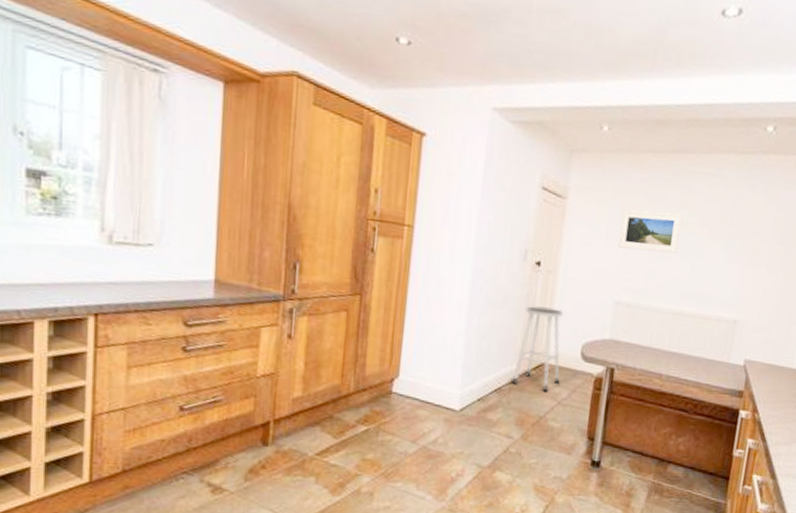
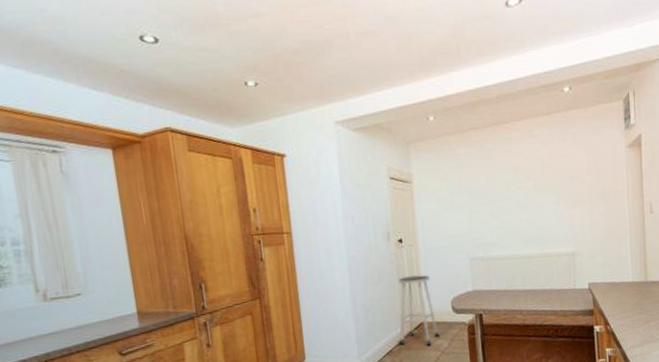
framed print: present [617,210,683,253] -> none [460,175,513,213]

